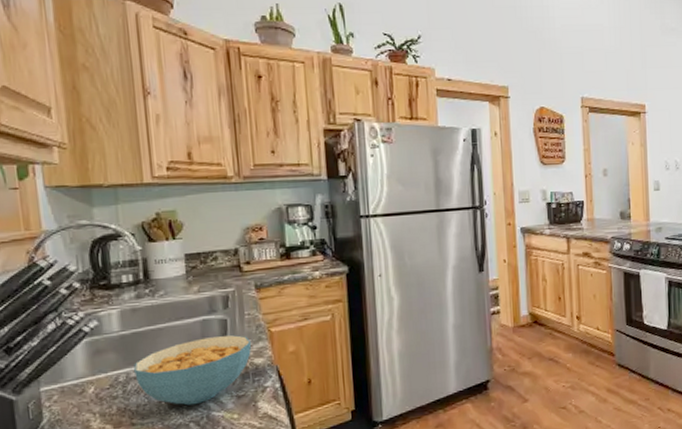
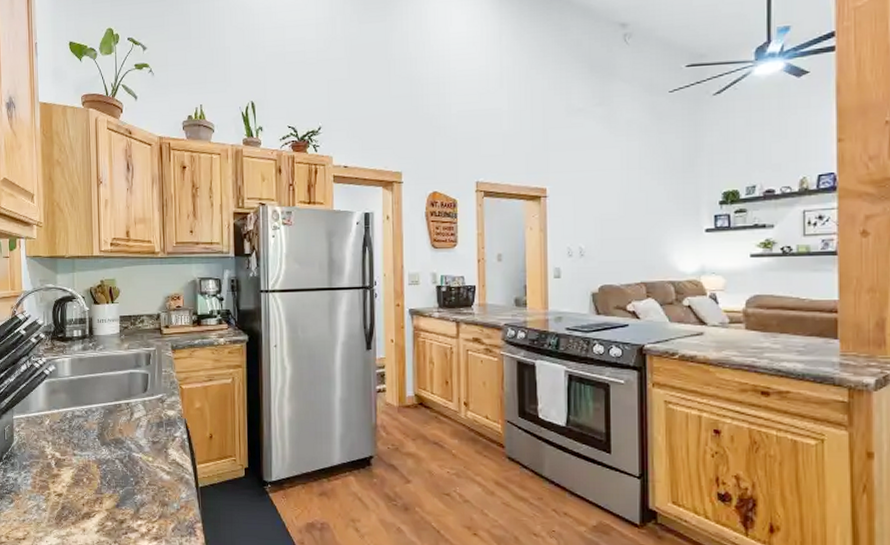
cereal bowl: present [134,334,252,406] -> none [78,387,166,445]

